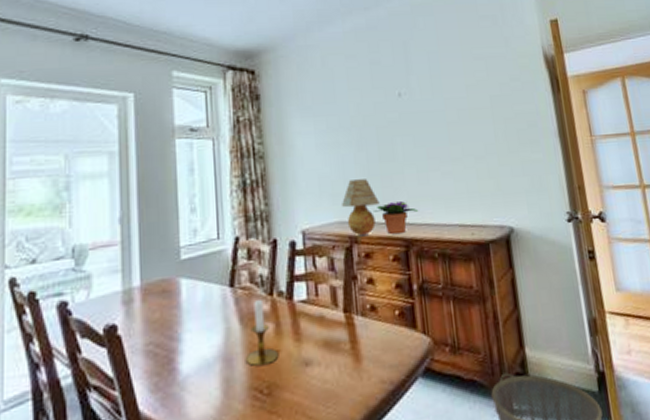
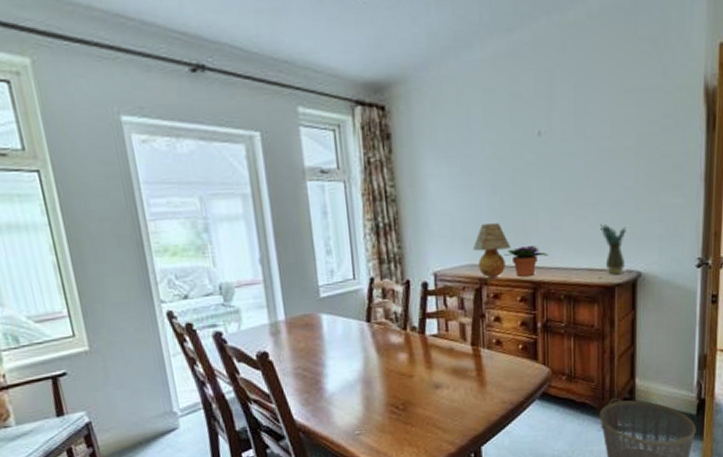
candlestick: present [245,300,279,366] -> none [382,334,413,387]
vase: none [466,179,497,231] -> present [601,224,626,275]

